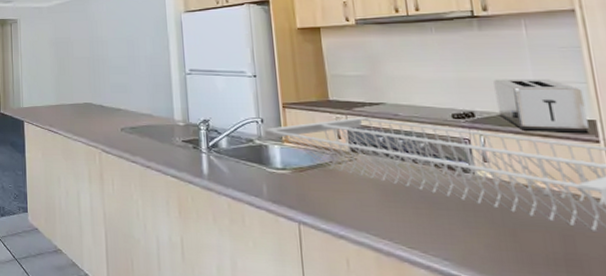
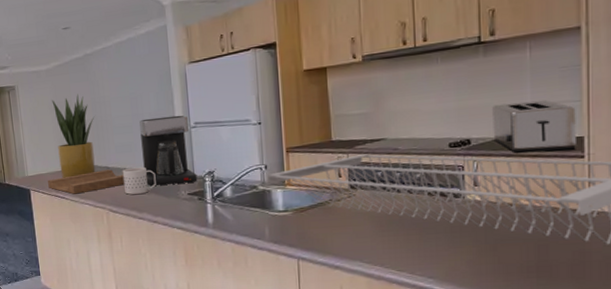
cutting board: none [42,108,118,130] -> present [48,169,124,194]
planter: none [51,31,92,113] -> present [52,93,96,178]
mug: none [116,108,150,137] -> present [122,166,156,195]
coffee maker: none [135,61,192,129] -> present [139,115,198,186]

